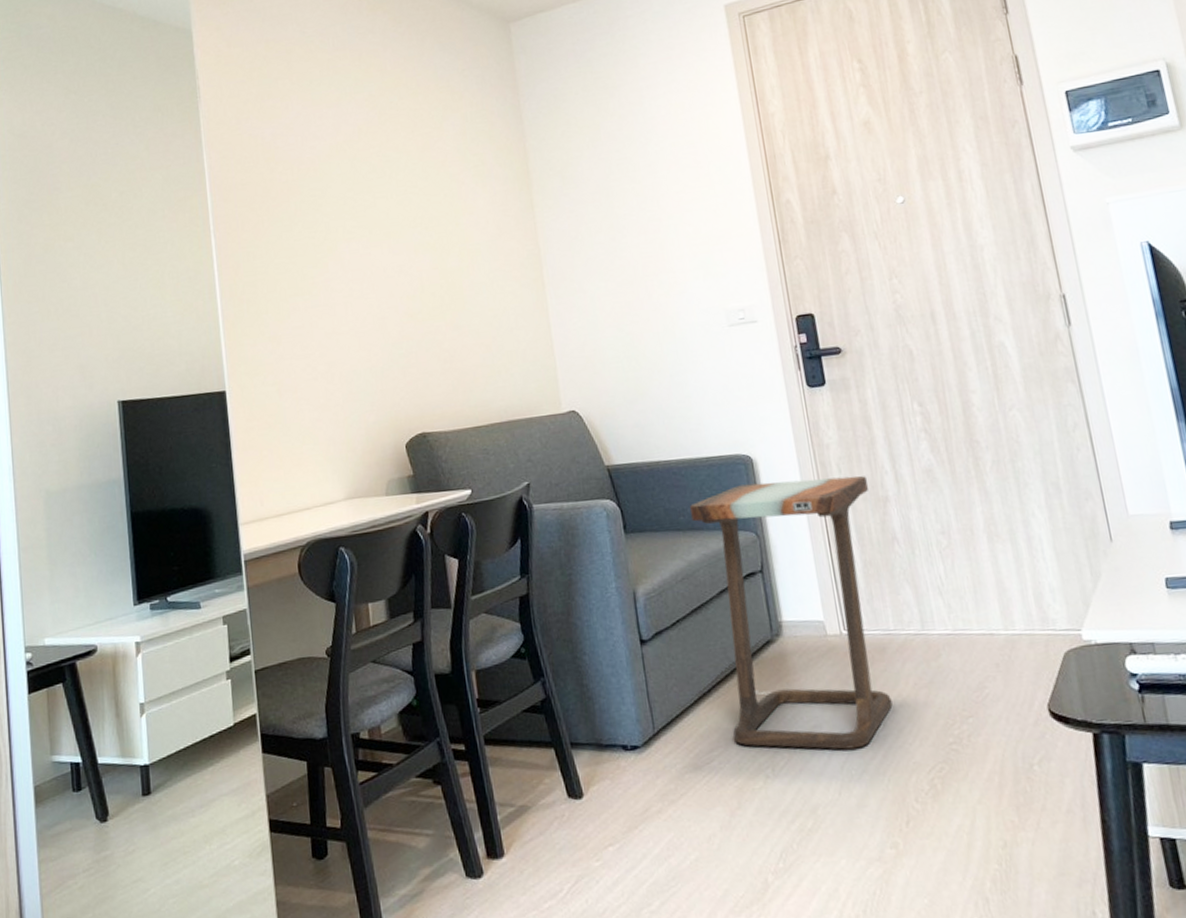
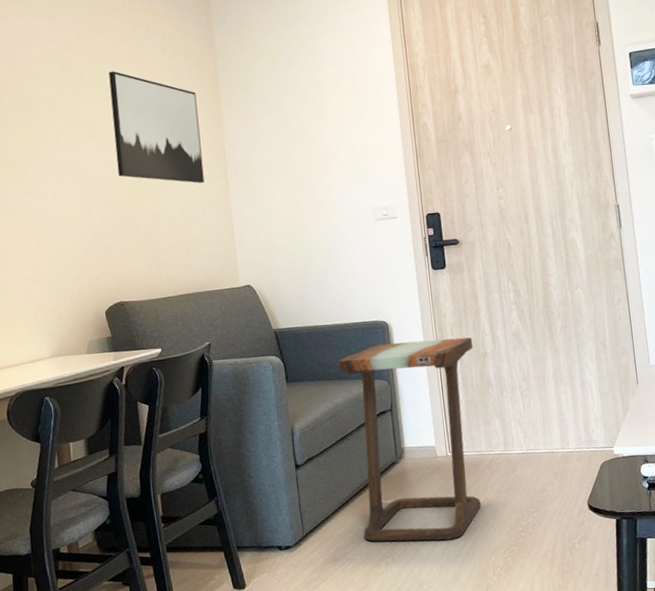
wall art: none [403,160,516,288] -> present [109,71,204,184]

